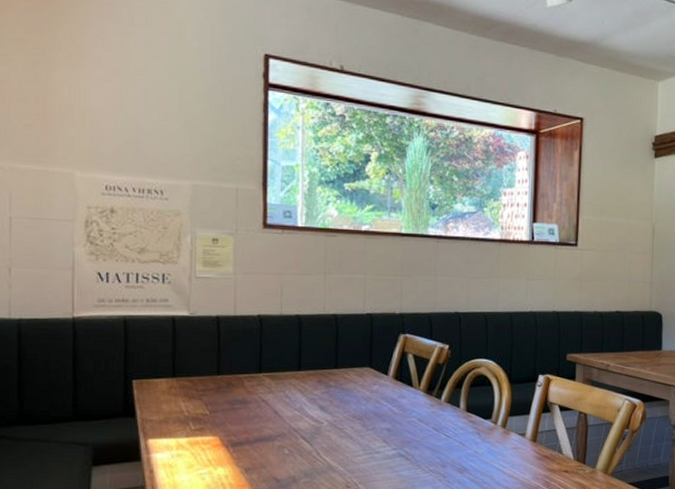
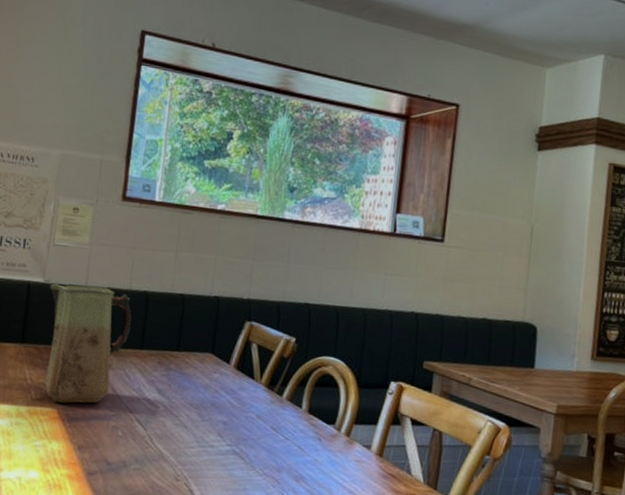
vase: none [197,314,287,430] -> present [45,283,132,403]

